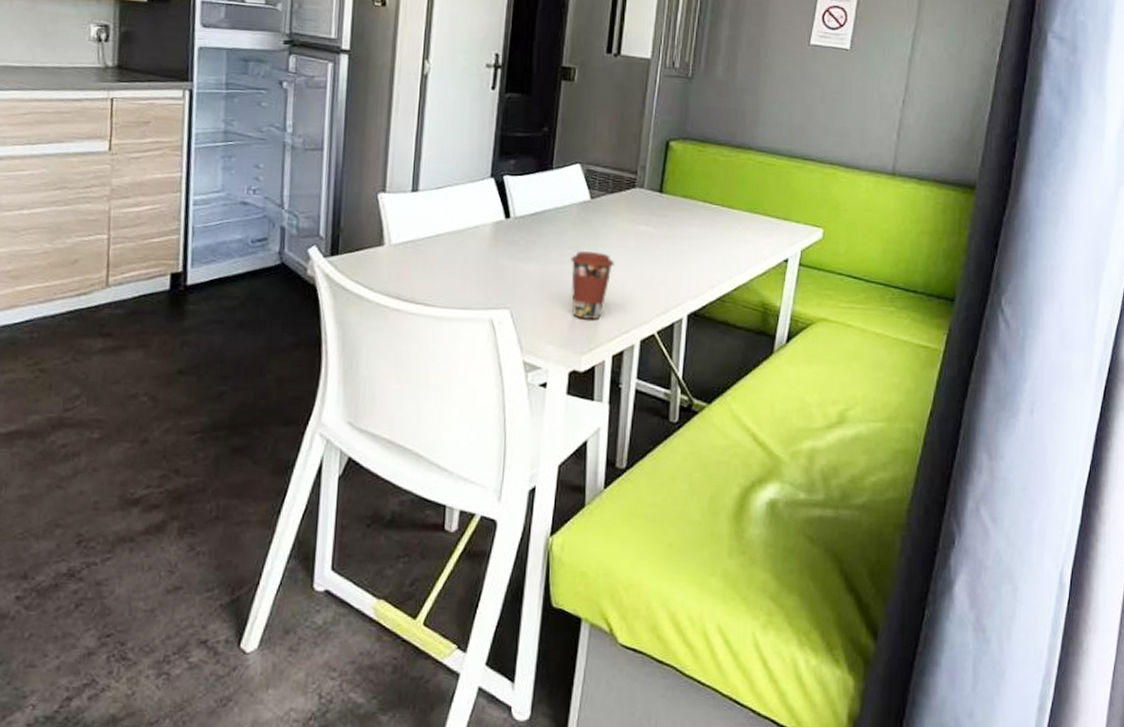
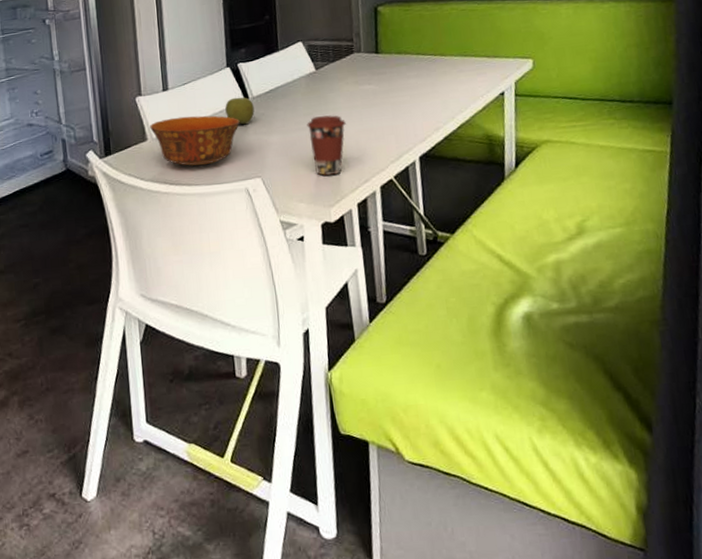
bowl: none [390,224,496,285] -> present [150,115,240,166]
apple: none [481,213,515,247] -> present [225,97,255,125]

